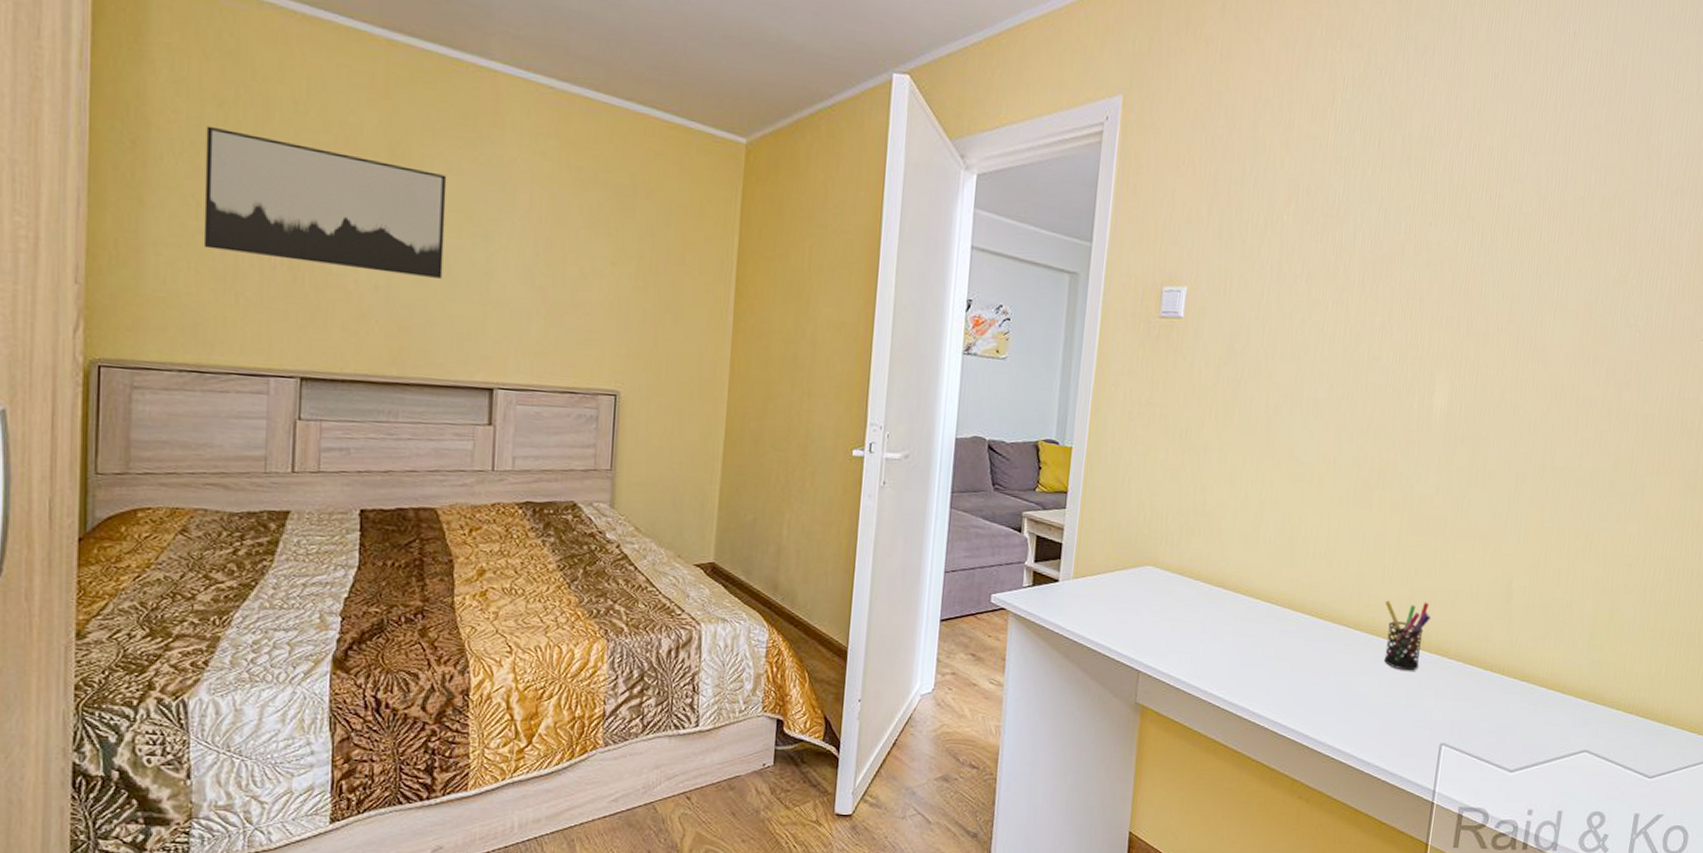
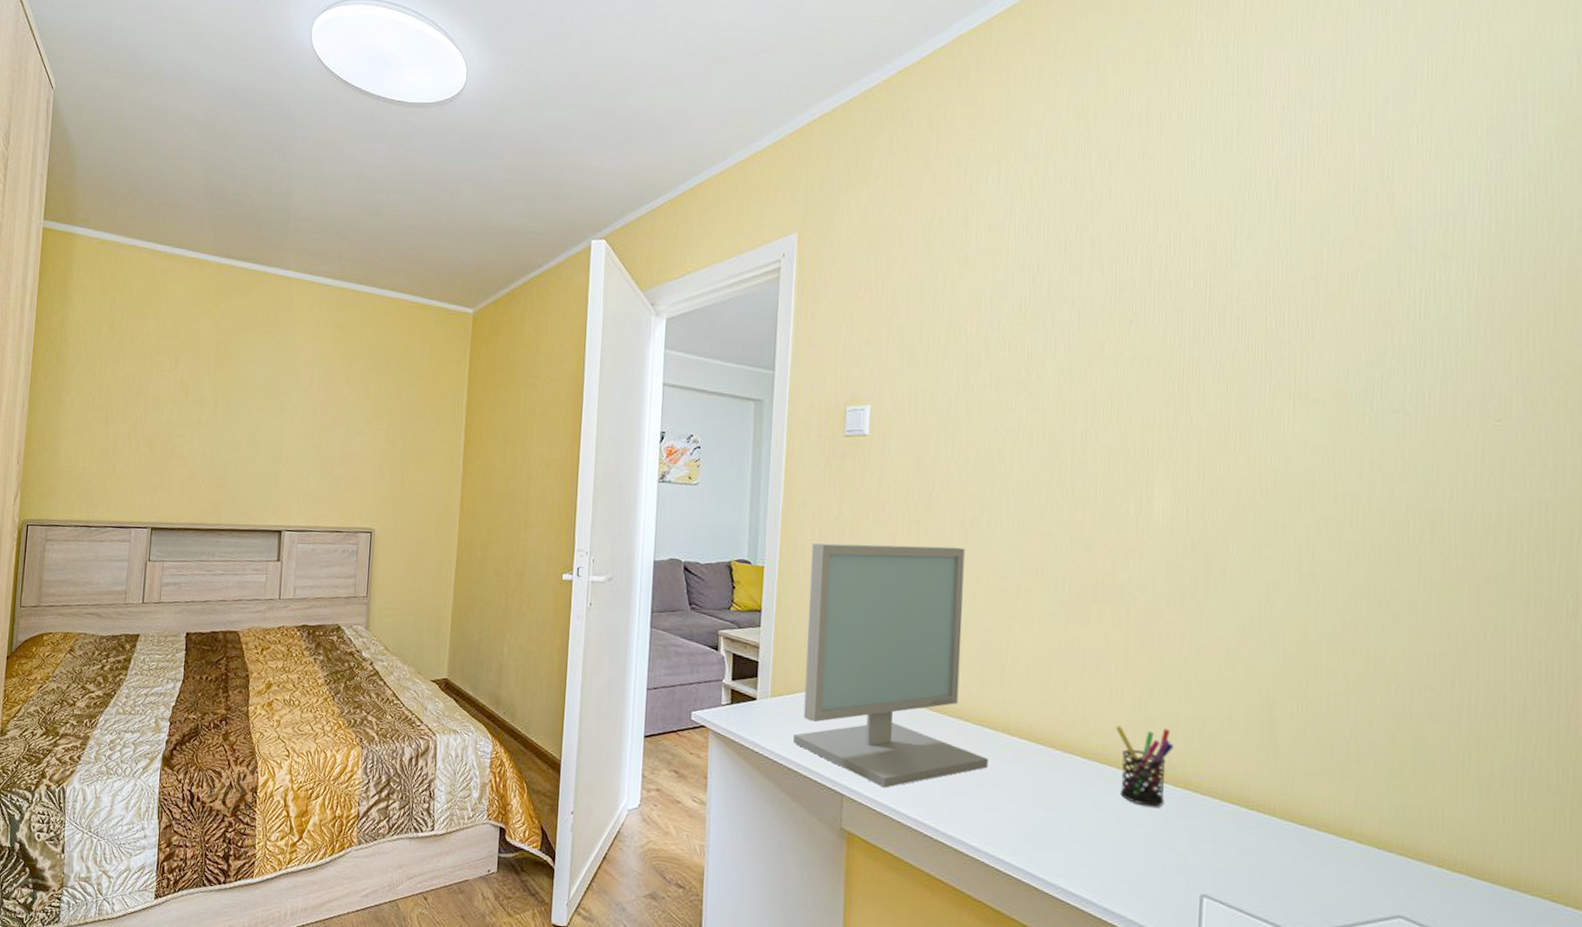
wall art: present [203,126,447,279] -> none [95,342,254,444]
computer monitor: none [1094,425,1274,663] -> present [793,543,988,788]

